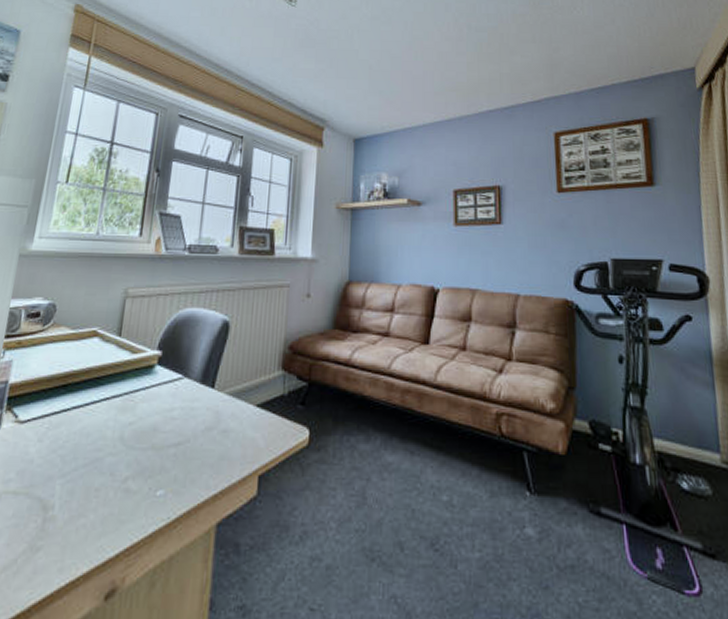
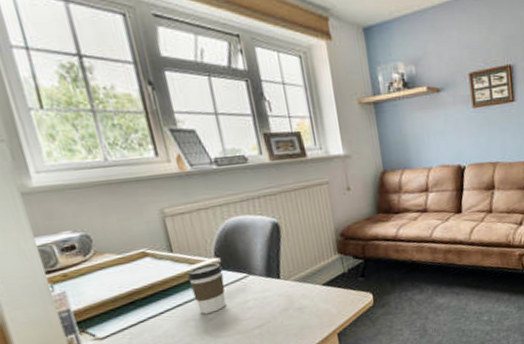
coffee cup: none [123,355,161,415] -> present [187,262,226,314]

